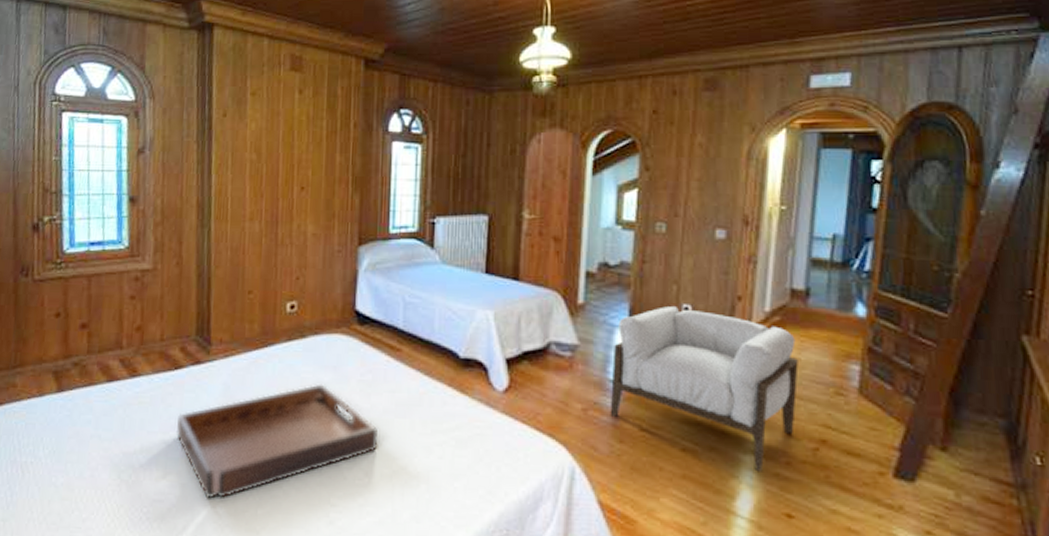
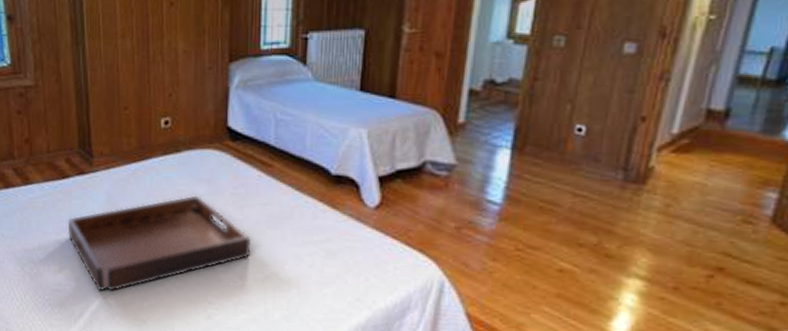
armchair: present [610,305,799,472] -> none [484,126,704,296]

